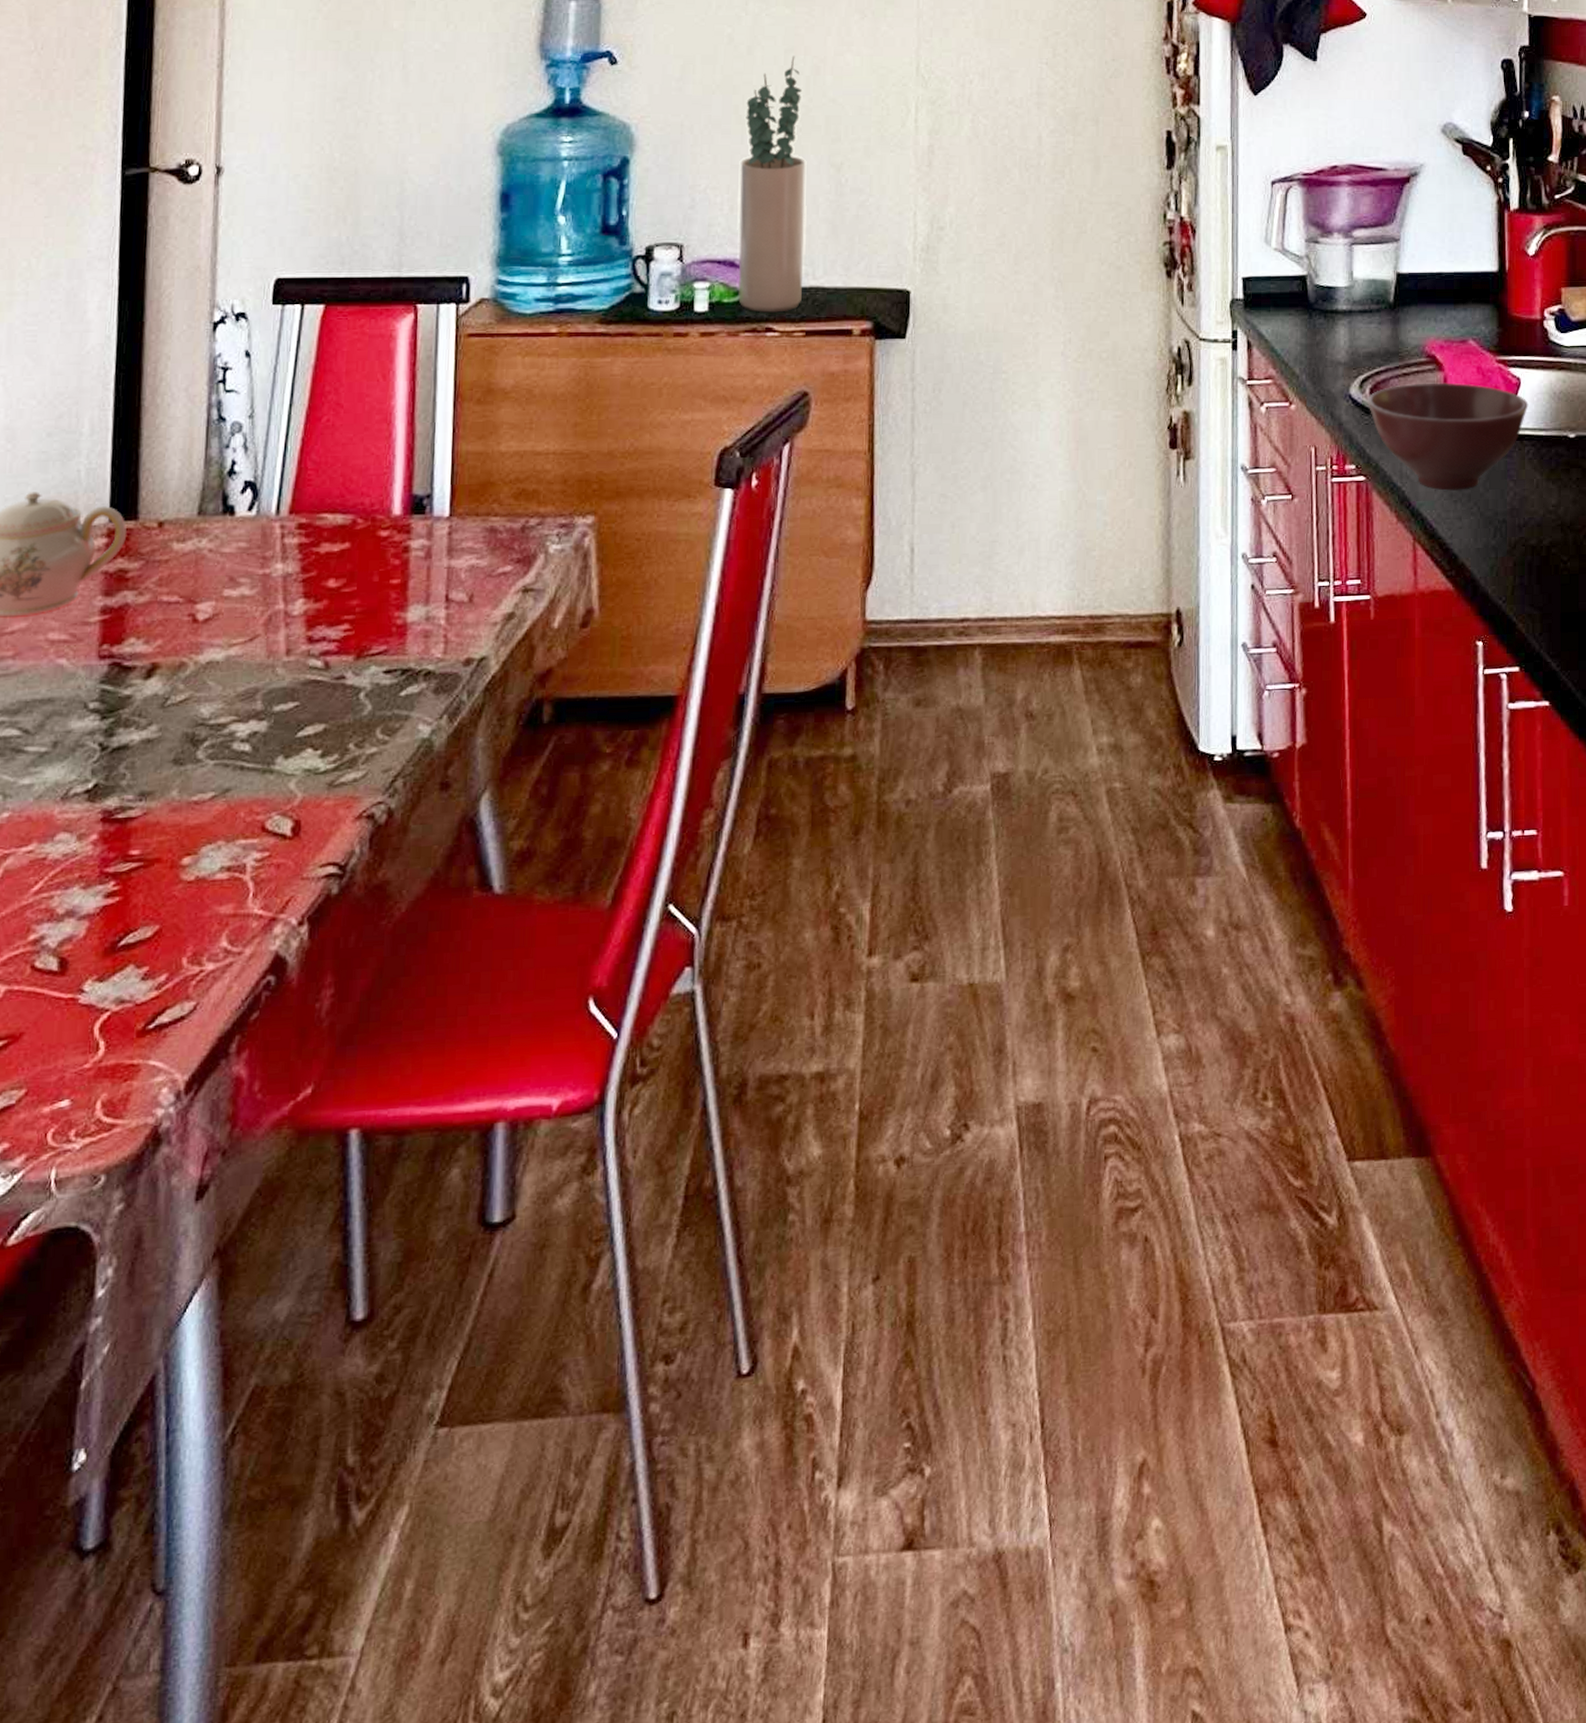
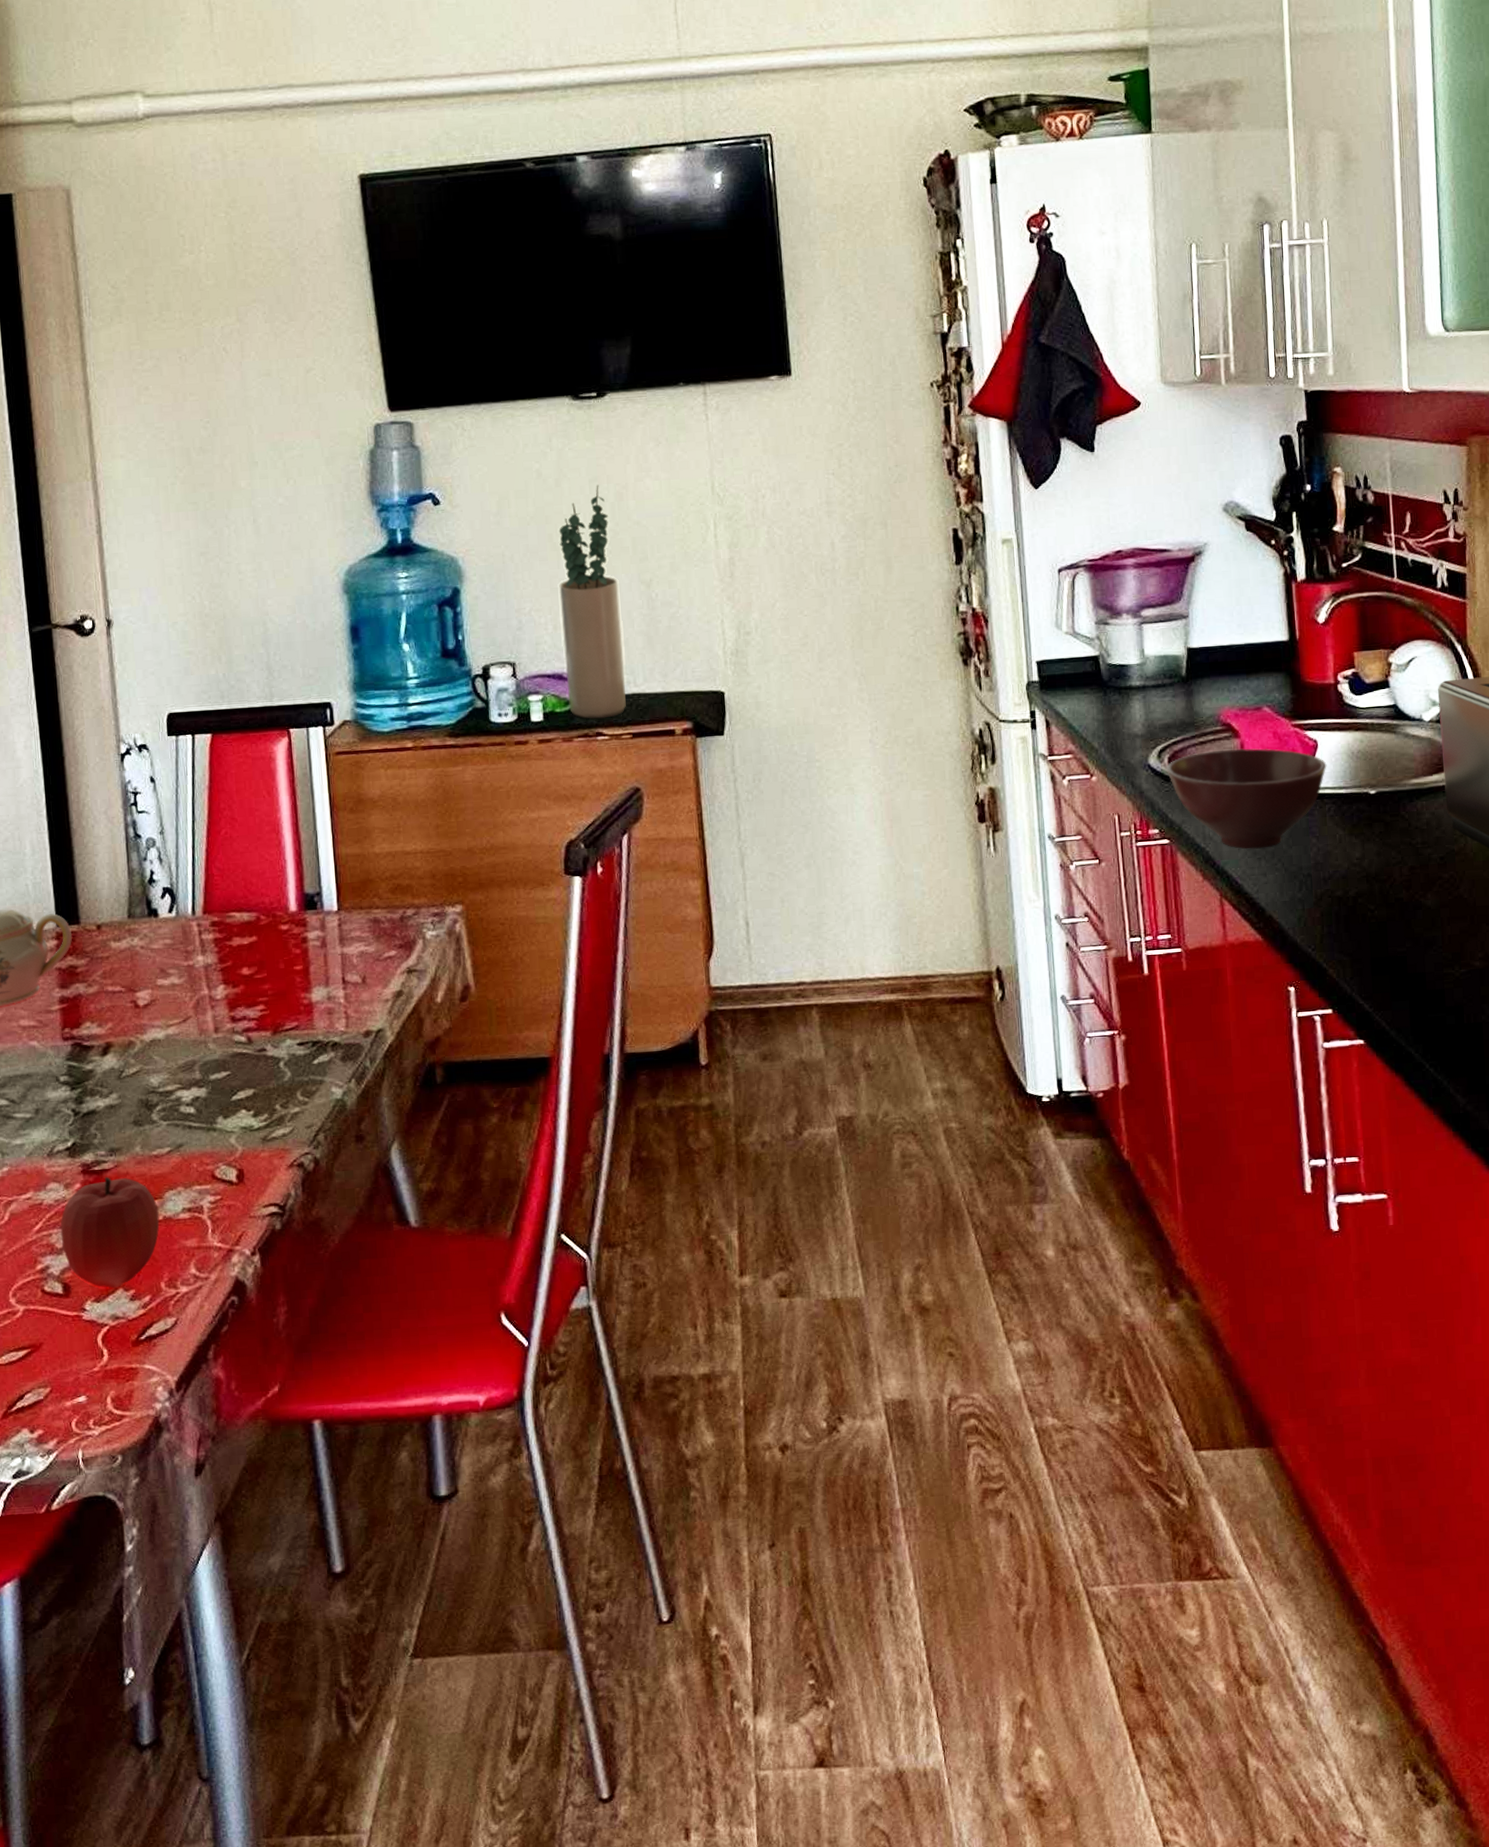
fruit: none [64,827,191,965] -> present [60,1177,160,1289]

